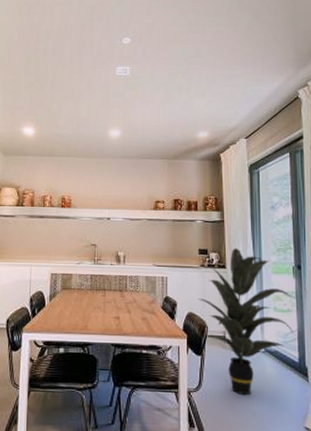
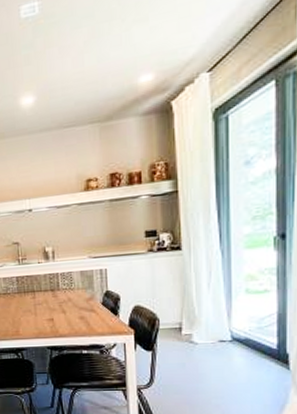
indoor plant: present [198,248,295,396] -> none [146,223,275,389]

